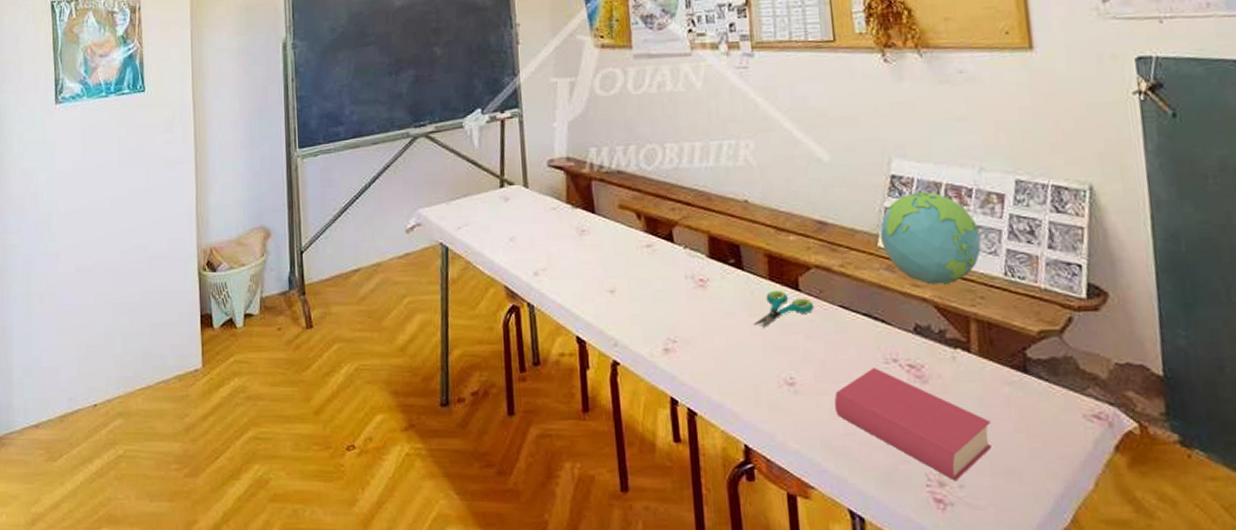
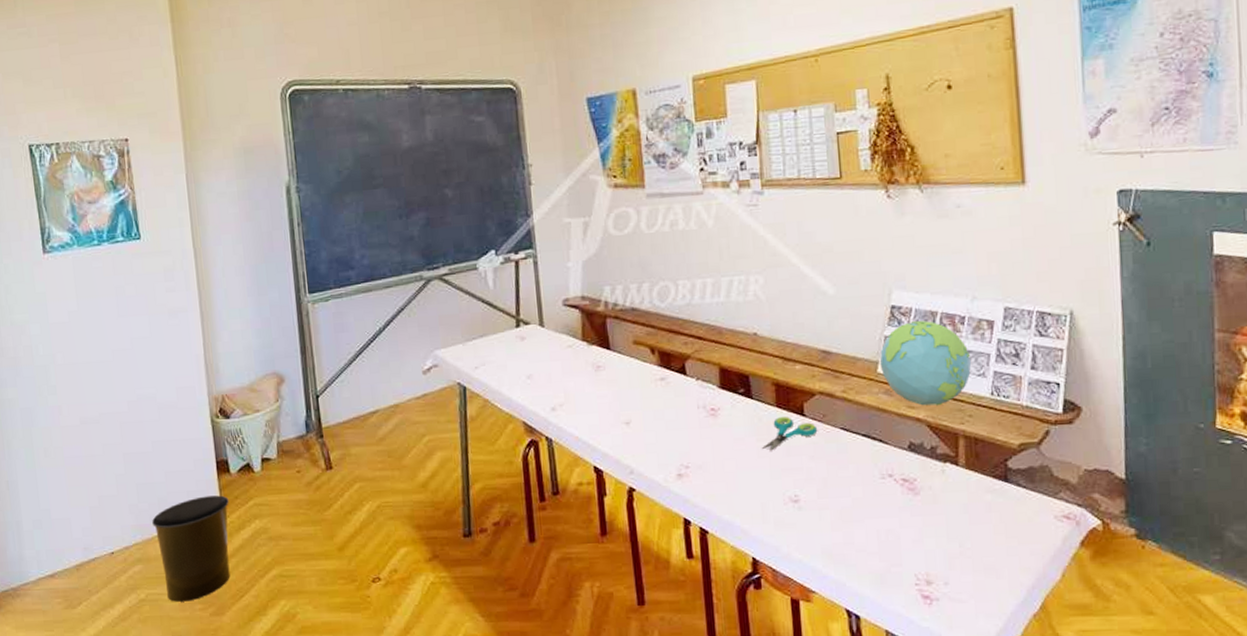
waste bin: none [135,350,210,460] -> present [152,495,230,602]
book: present [834,368,992,481] -> none [834,483,974,579]

